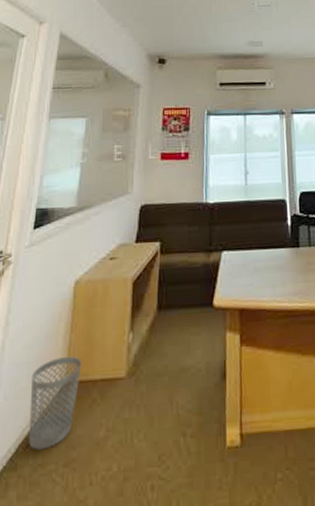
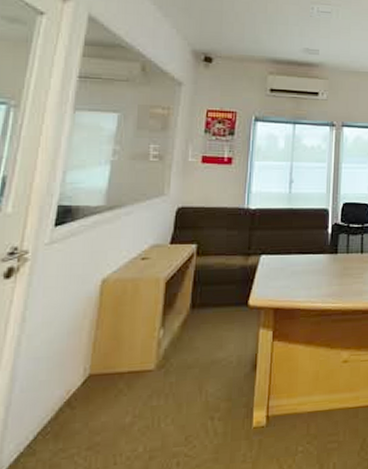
wastebasket: present [28,356,82,450] -> none [48,350,108,437]

